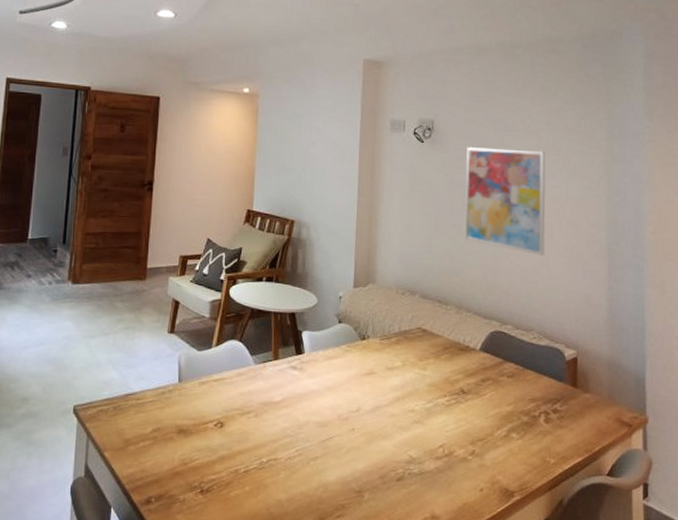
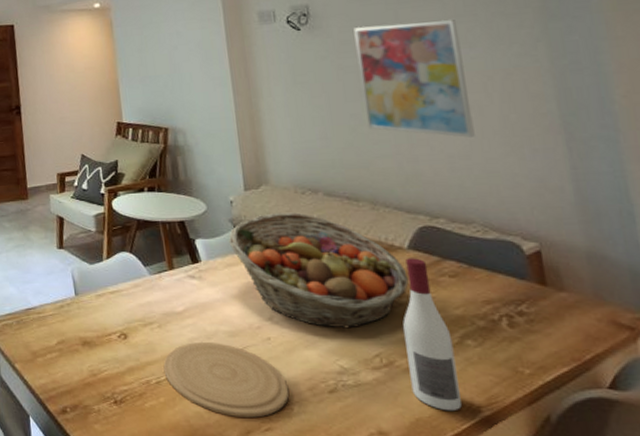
plate: none [253,432,363,505] -> present [163,342,290,418]
fruit basket: none [332,311,476,421] -> present [228,212,409,329]
wine bottle: none [464,359,501,497] -> present [402,258,462,412]

